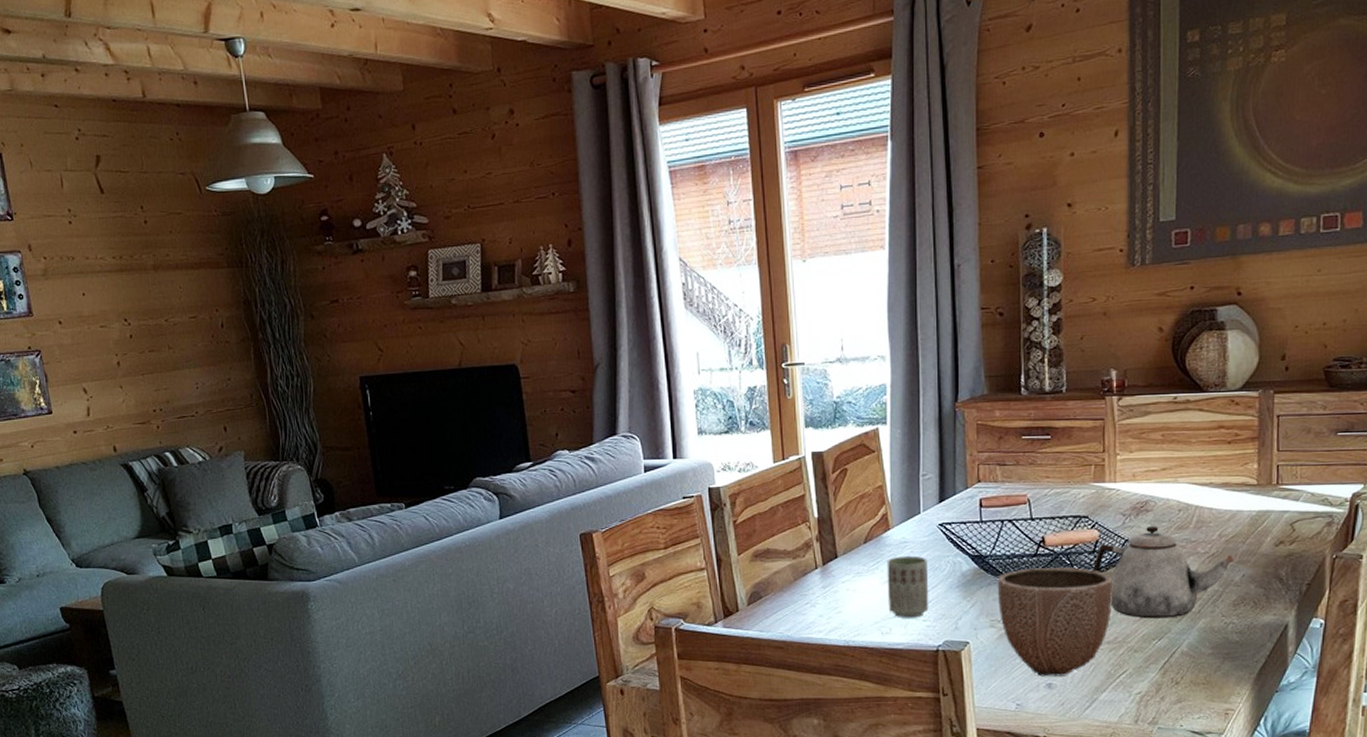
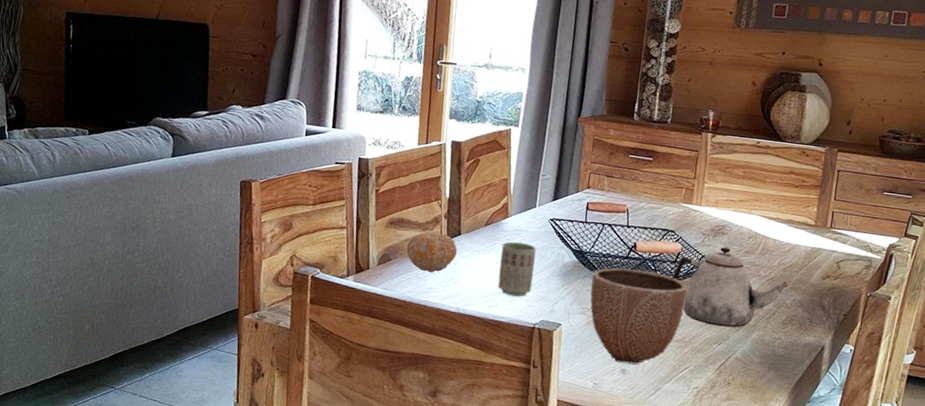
fruit: none [778,560,837,605] -> present [406,233,458,273]

